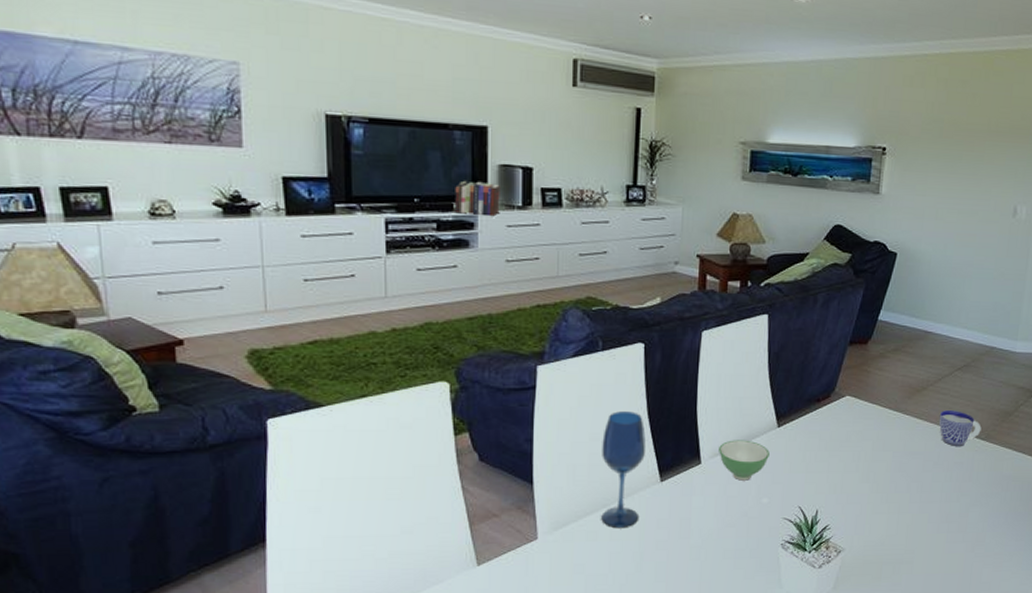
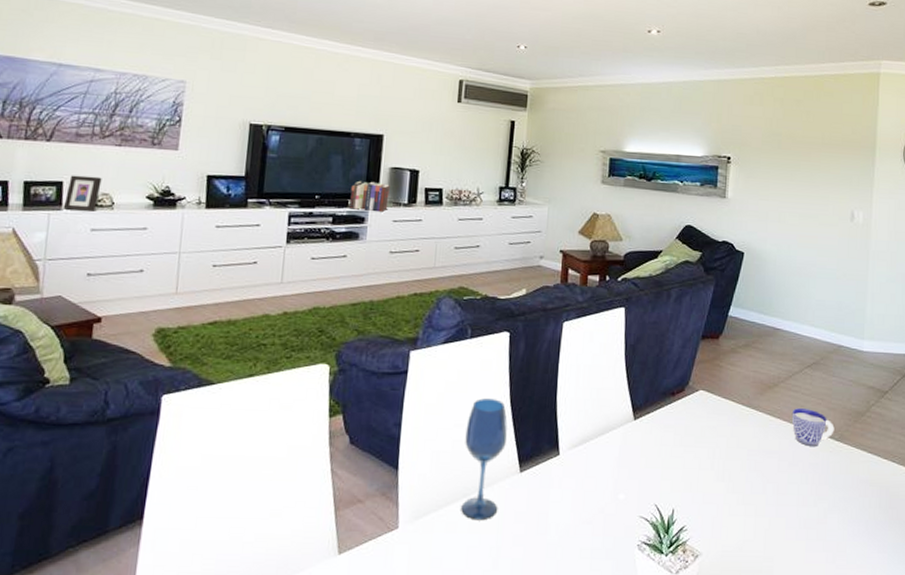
picture frame: none [113,179,156,221] -> present [63,175,102,211]
bowl: present [719,440,770,481] -> none [577,431,626,475]

